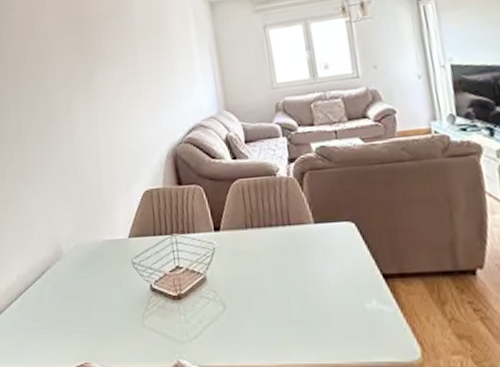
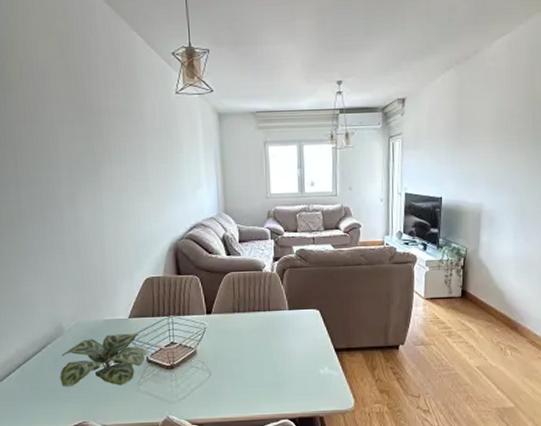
plant: none [60,255,154,320] -> present [60,333,151,388]

